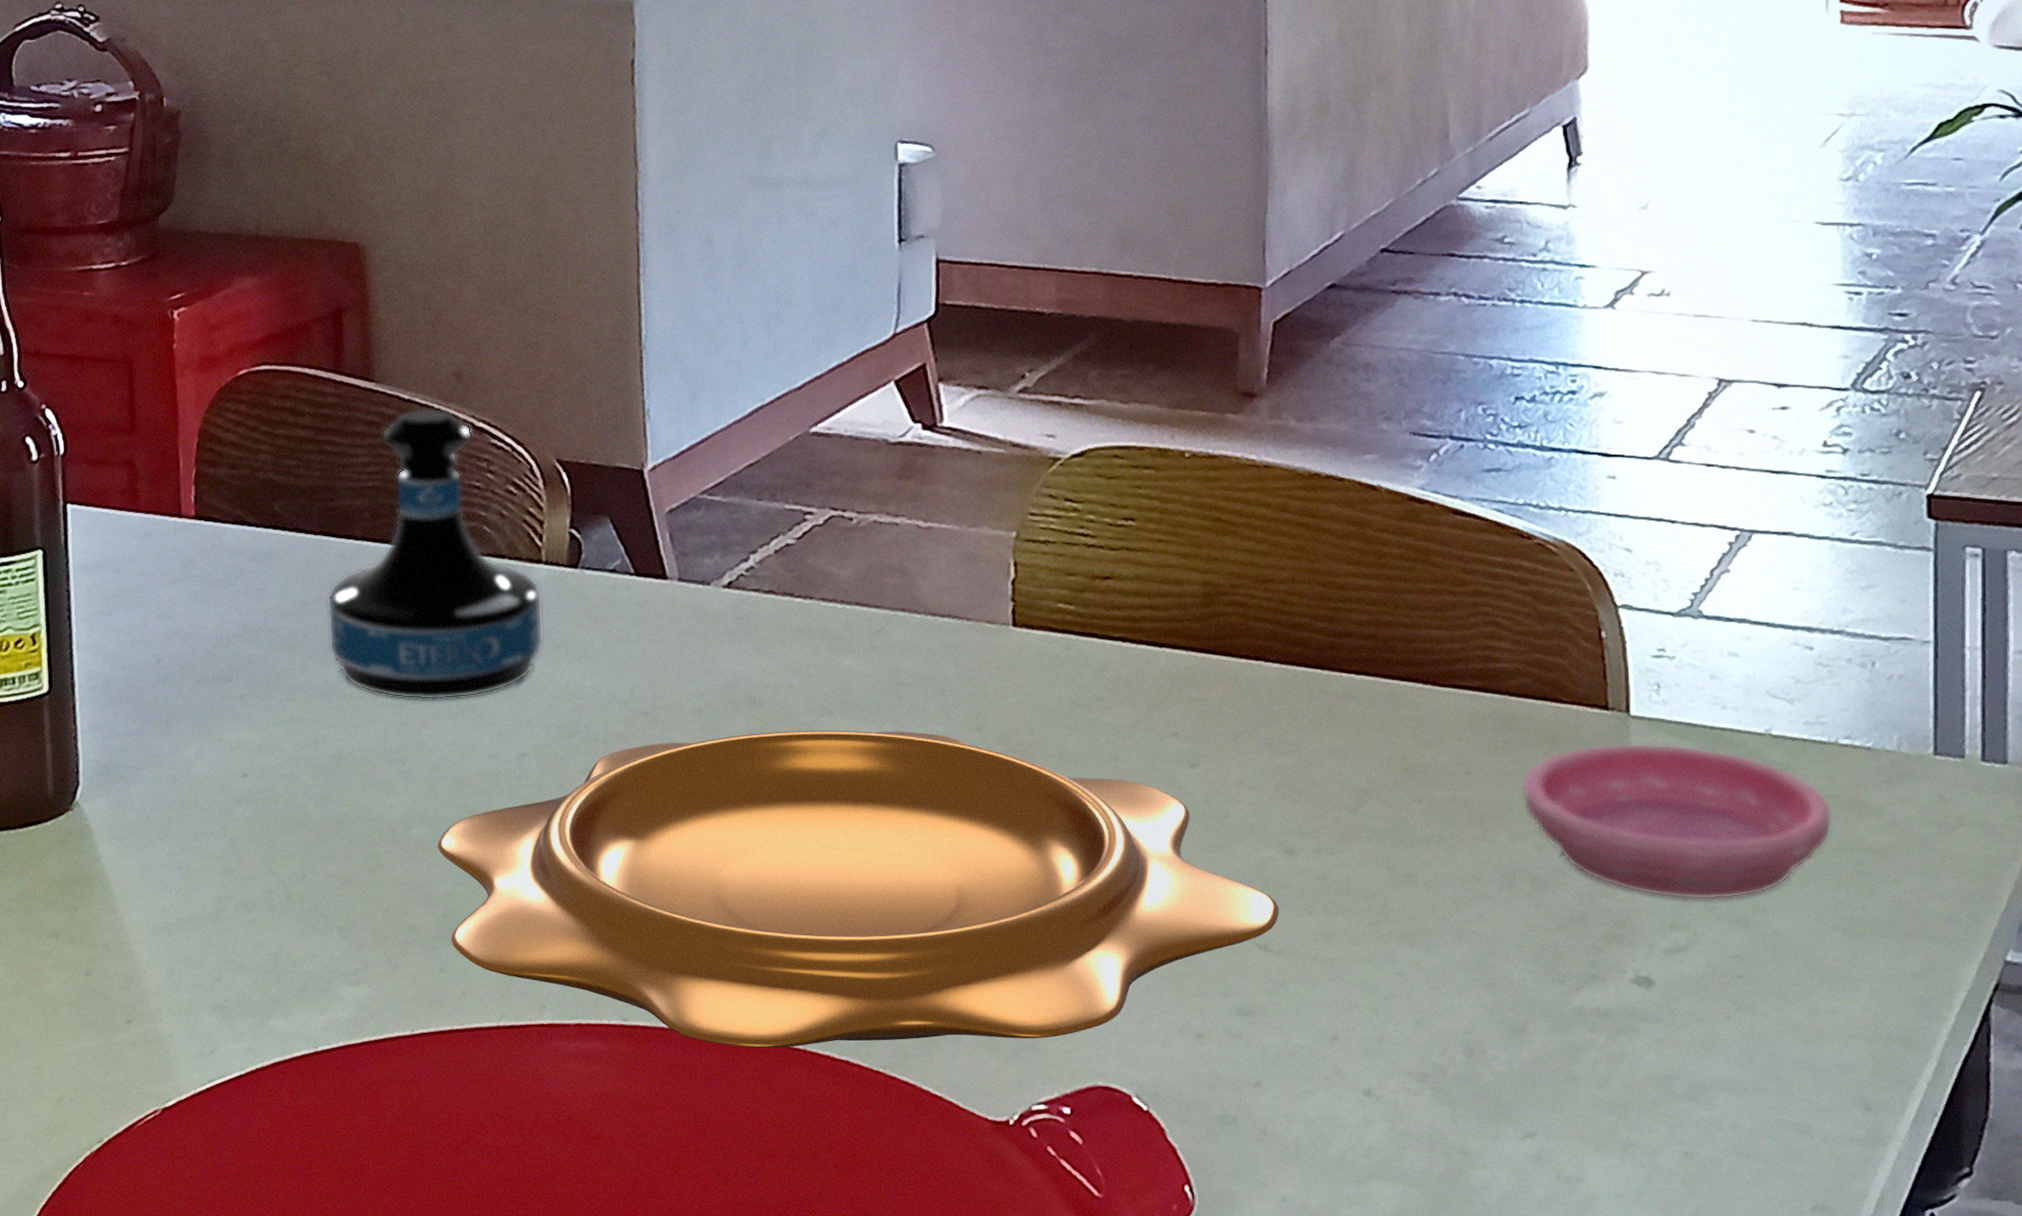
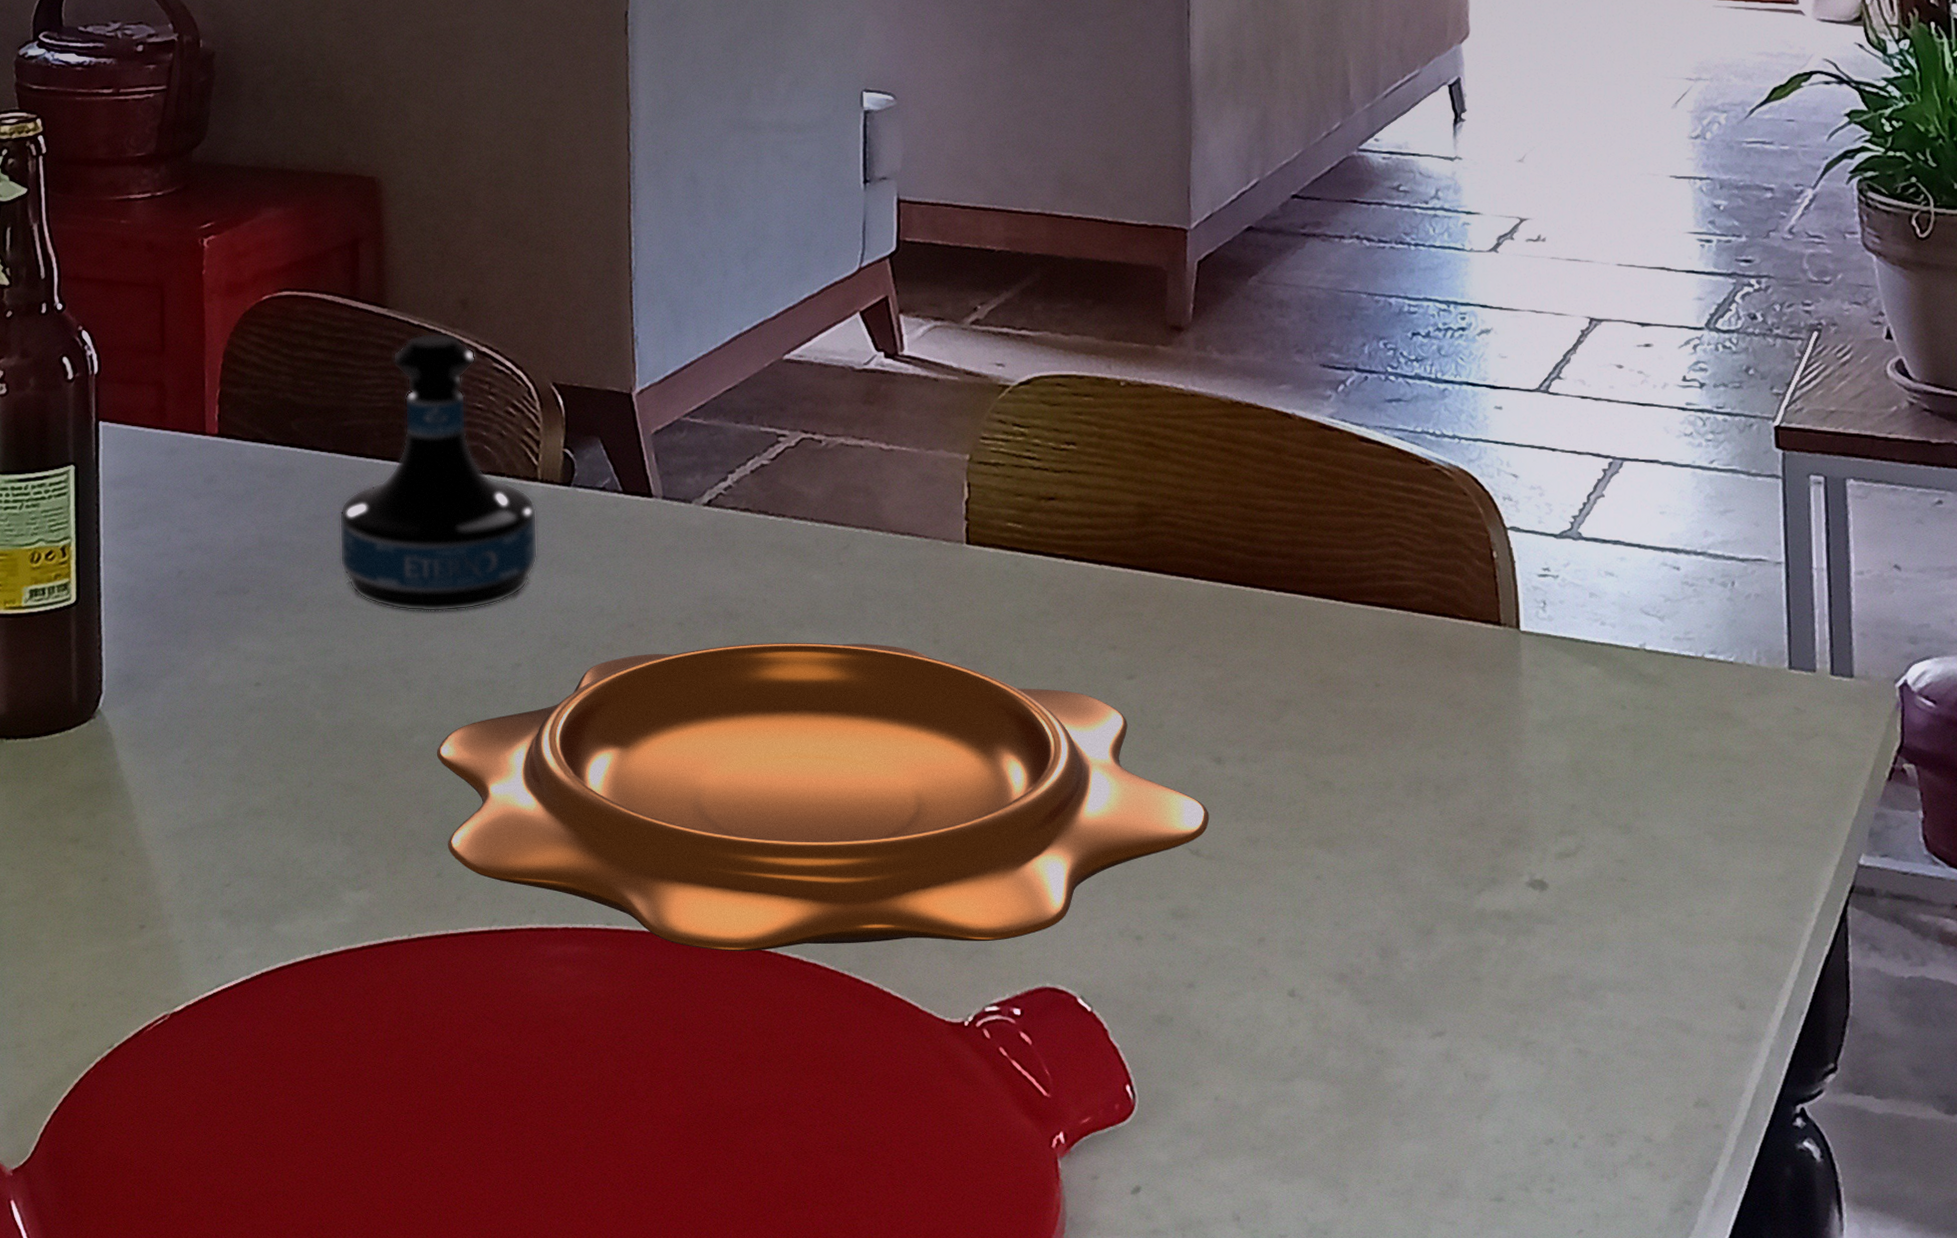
saucer: present [1522,743,1832,901] -> none [1425,657,1702,807]

